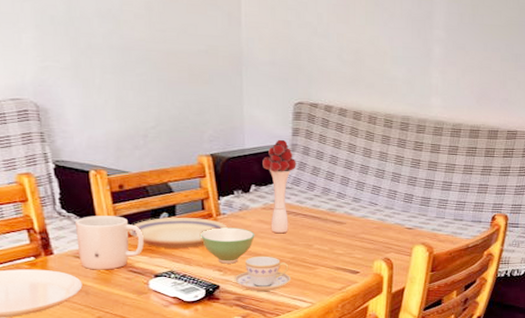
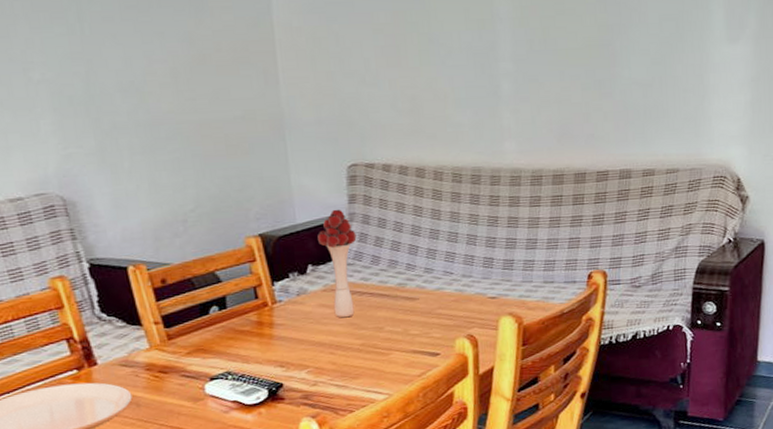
mug: present [76,216,144,270] -> none [118,315,195,379]
plate: present [128,218,228,249] -> none [175,308,286,347]
bowl: present [199,228,255,264] -> none [255,315,318,358]
teacup: present [234,256,291,292] -> none [298,344,363,387]

